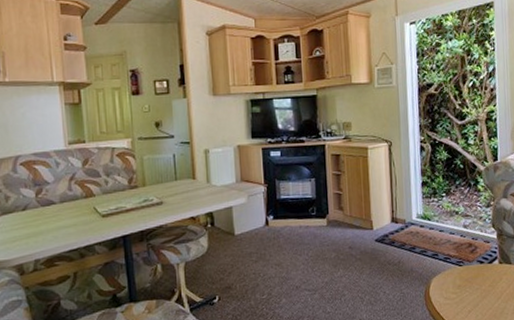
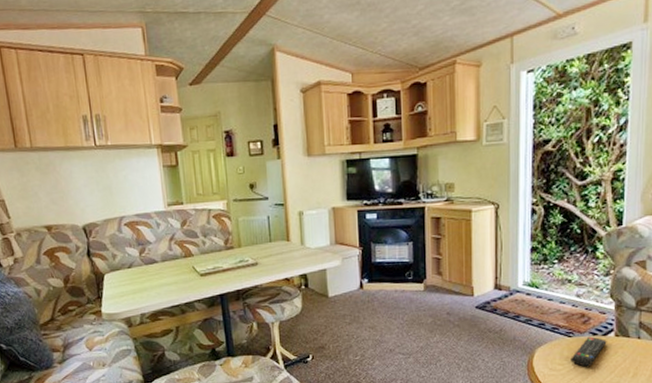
remote control: none [462,264,493,295] -> present [570,336,607,367]

